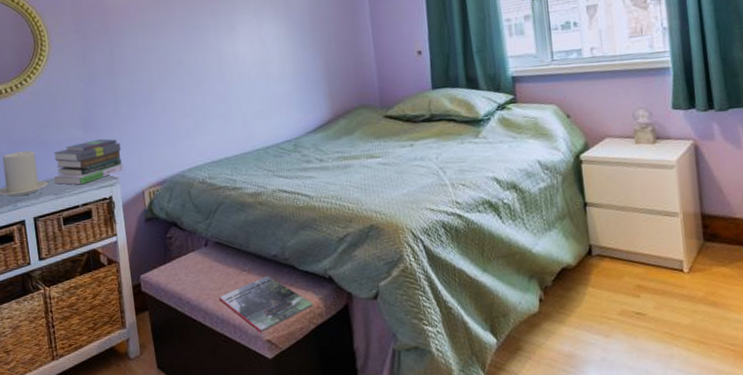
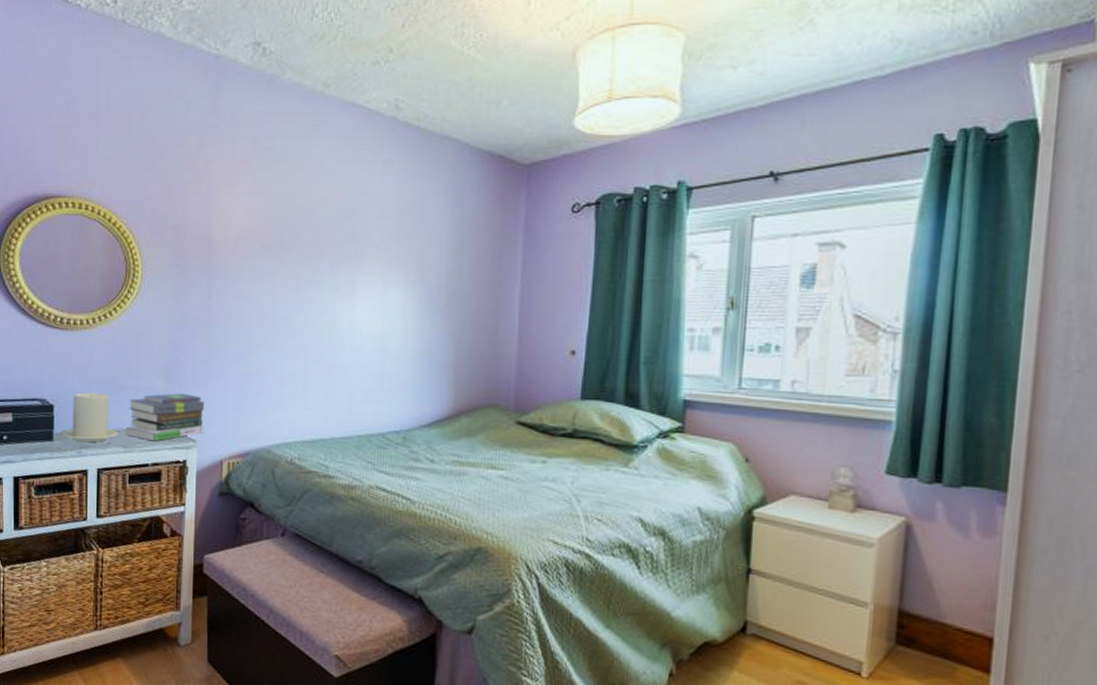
magazine: present [219,275,313,332] -> none [288,582,395,646]

